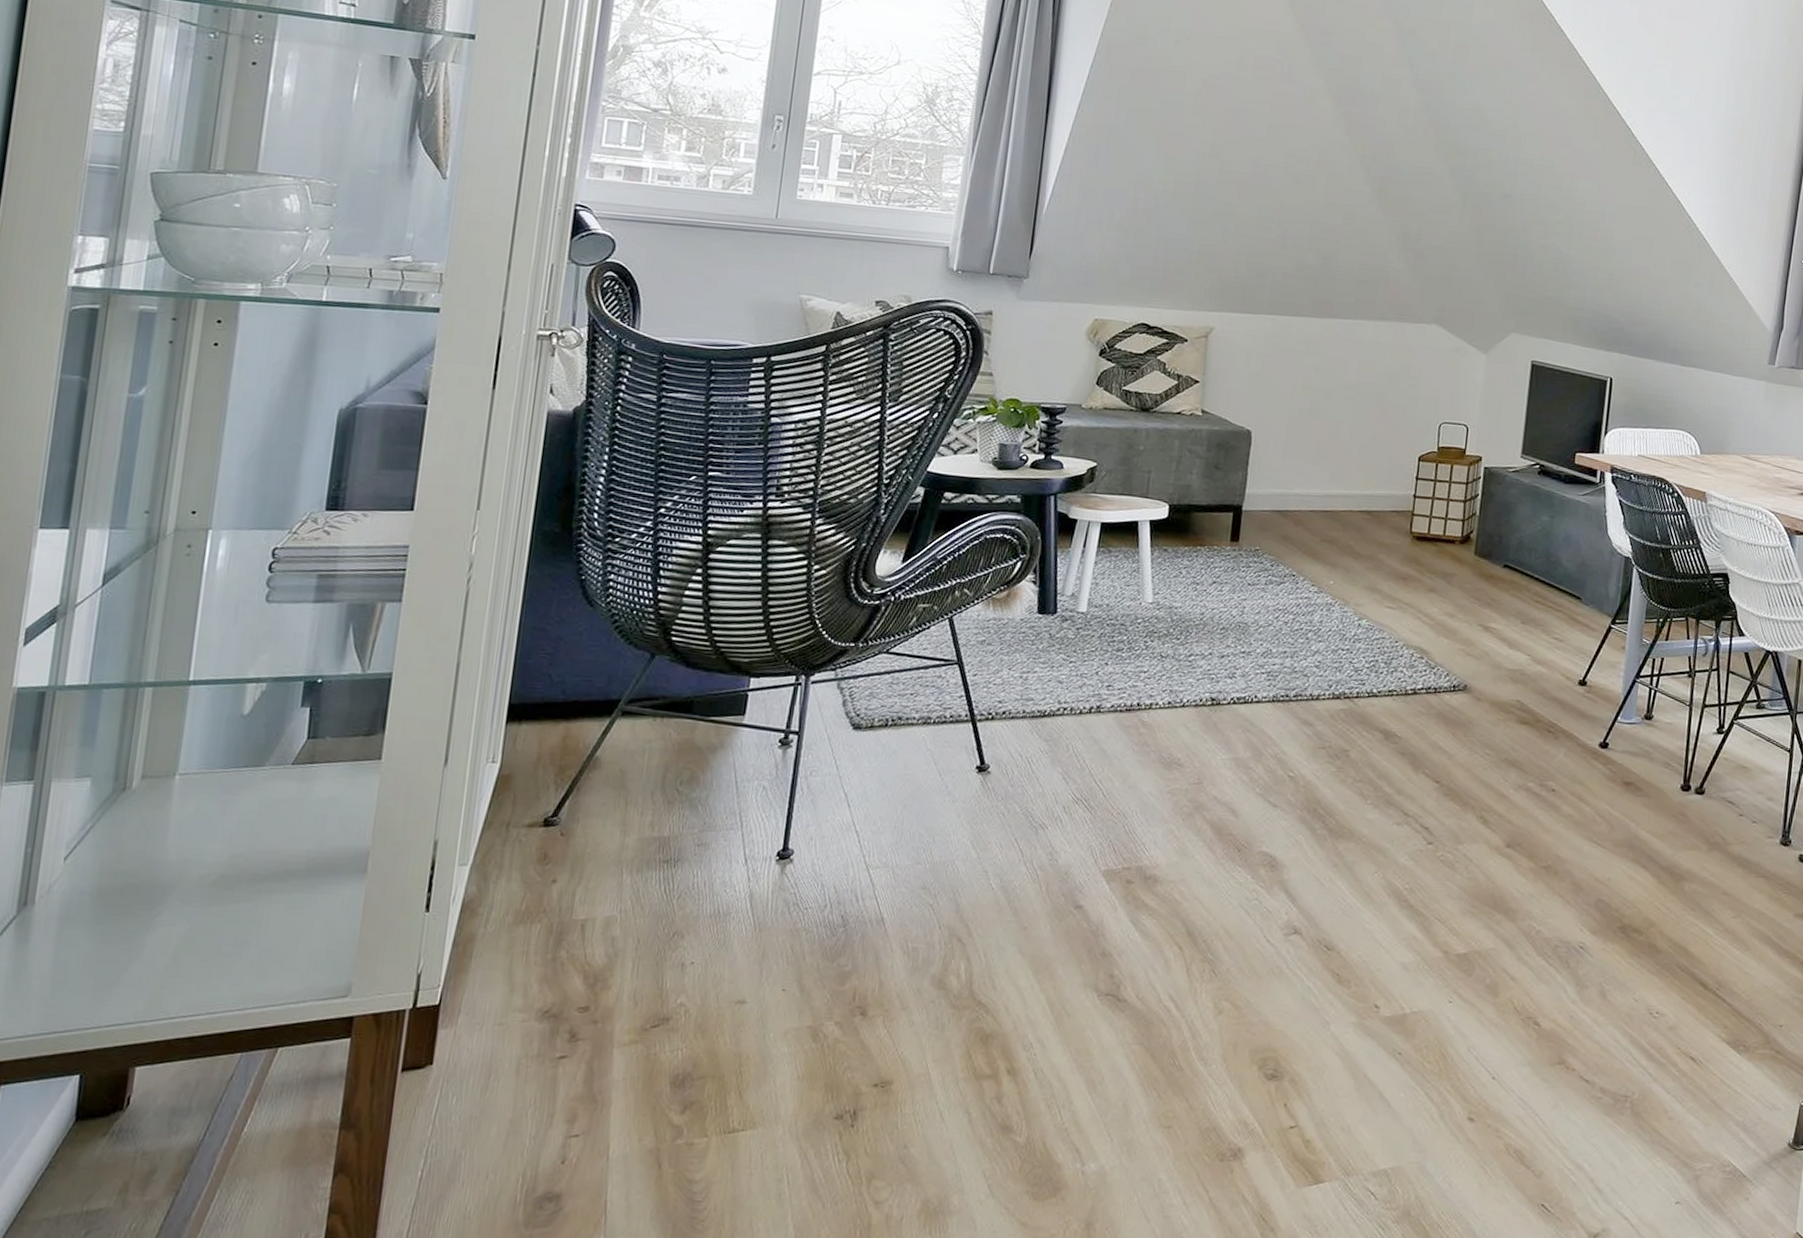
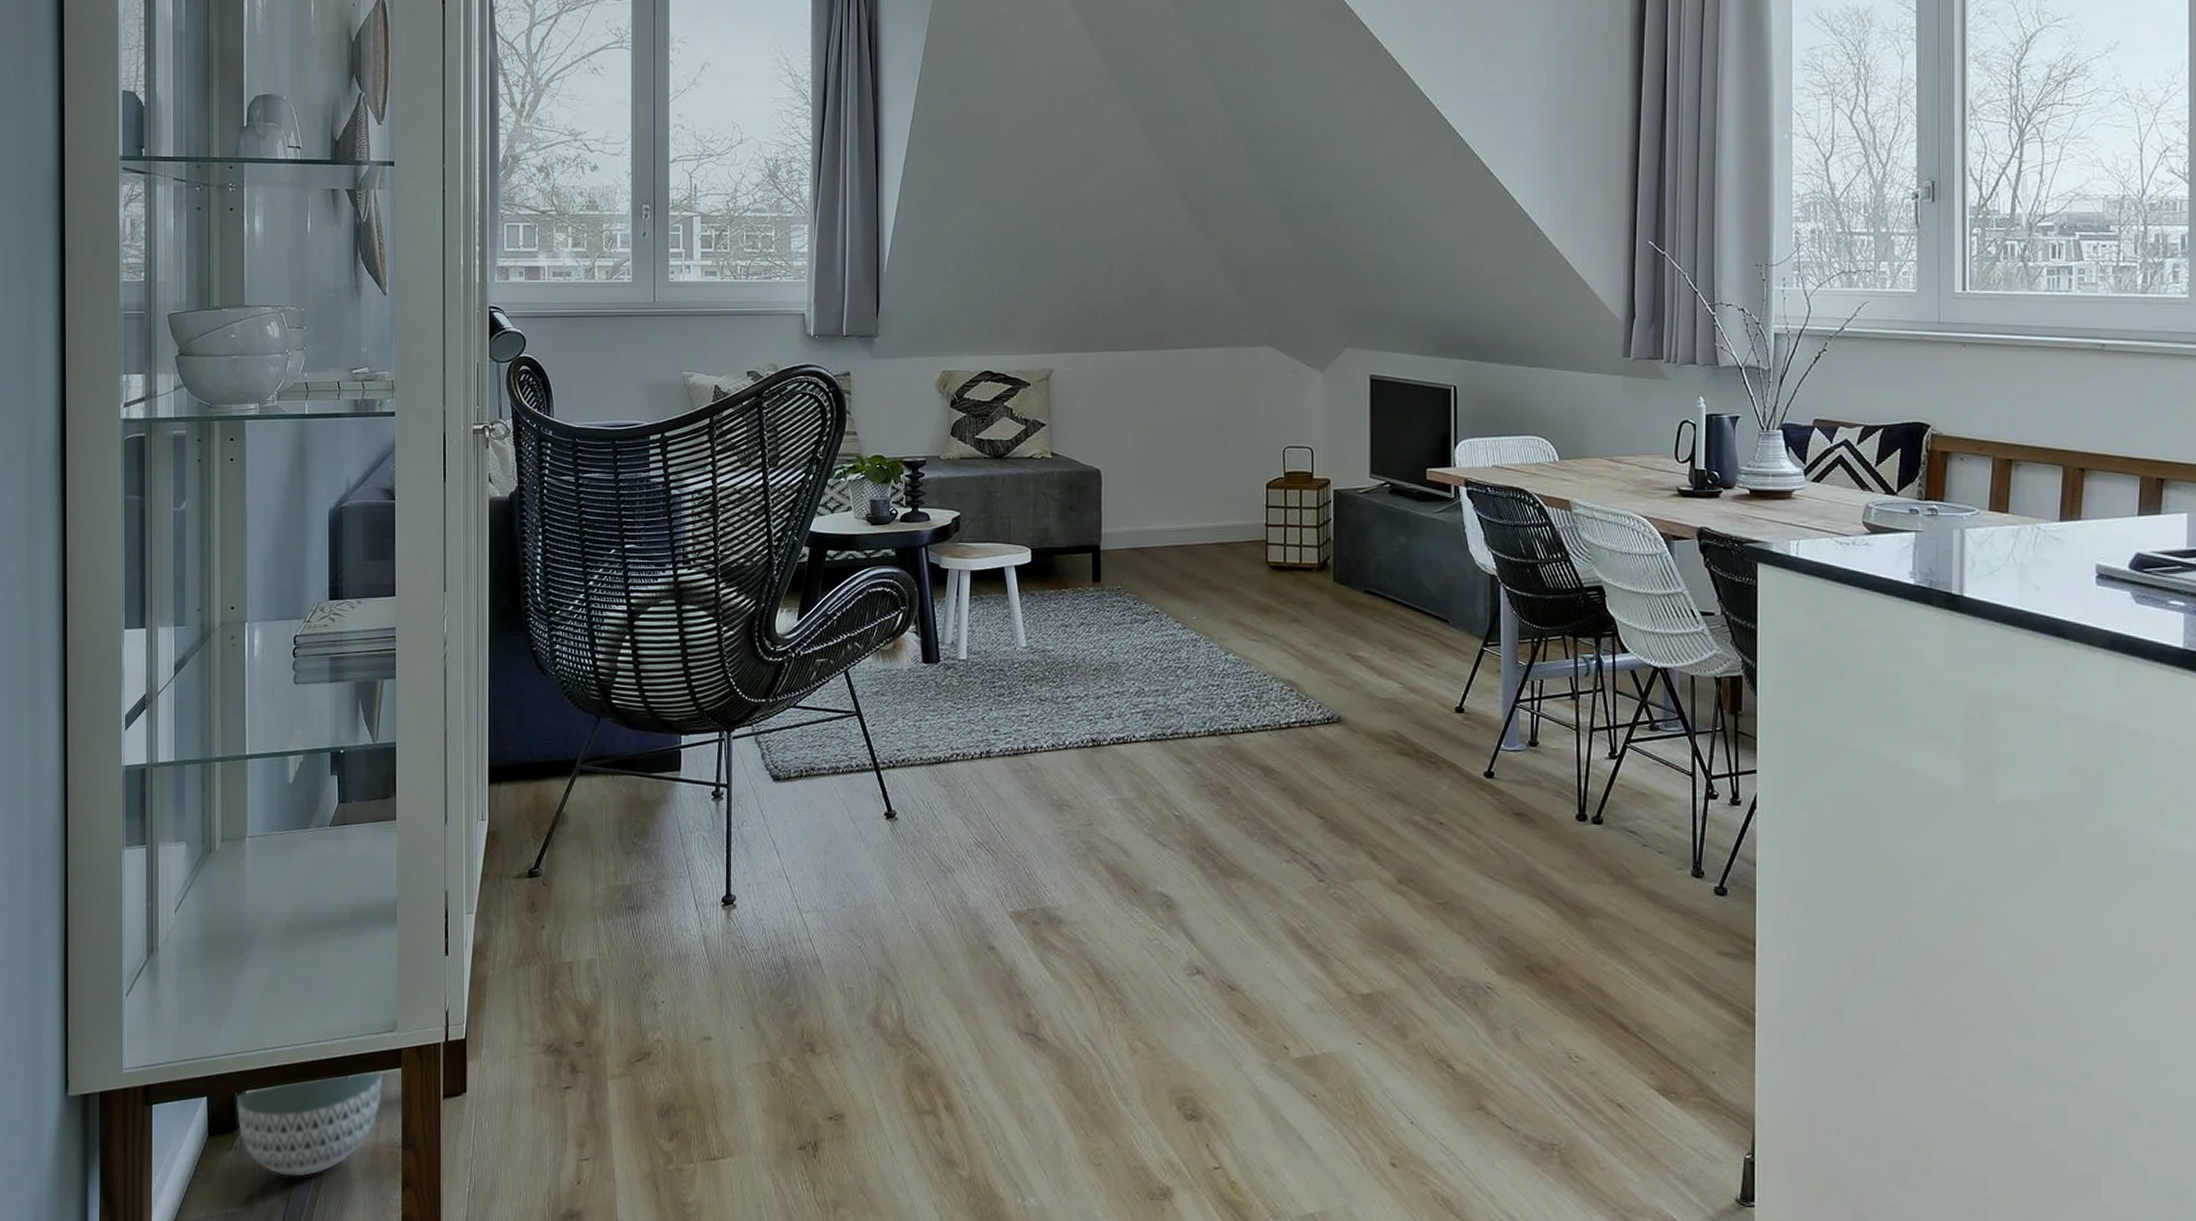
planter: none [118,1042,326,1165] -> present [236,1071,383,1177]

